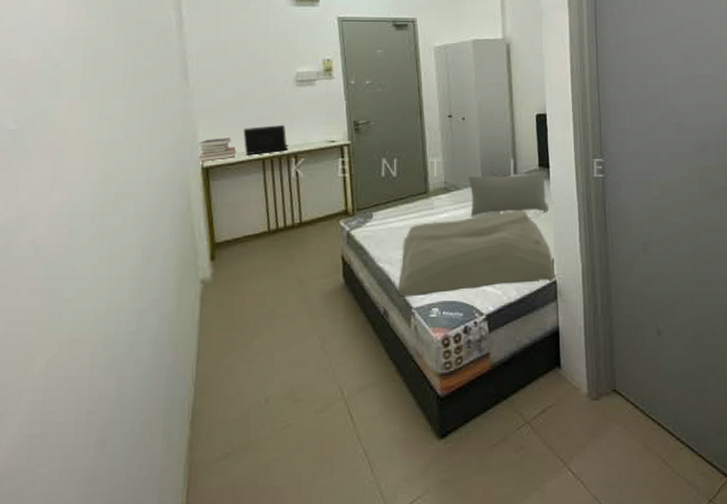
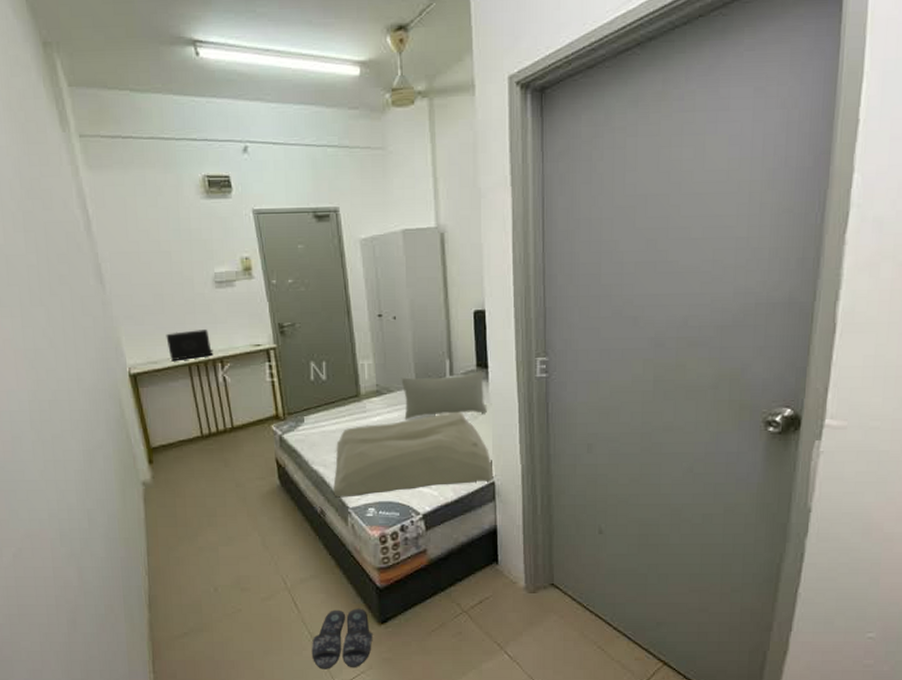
books: present [200,138,236,162] -> none [124,344,161,369]
slippers: none [365,420,432,495] -> present [311,608,373,669]

